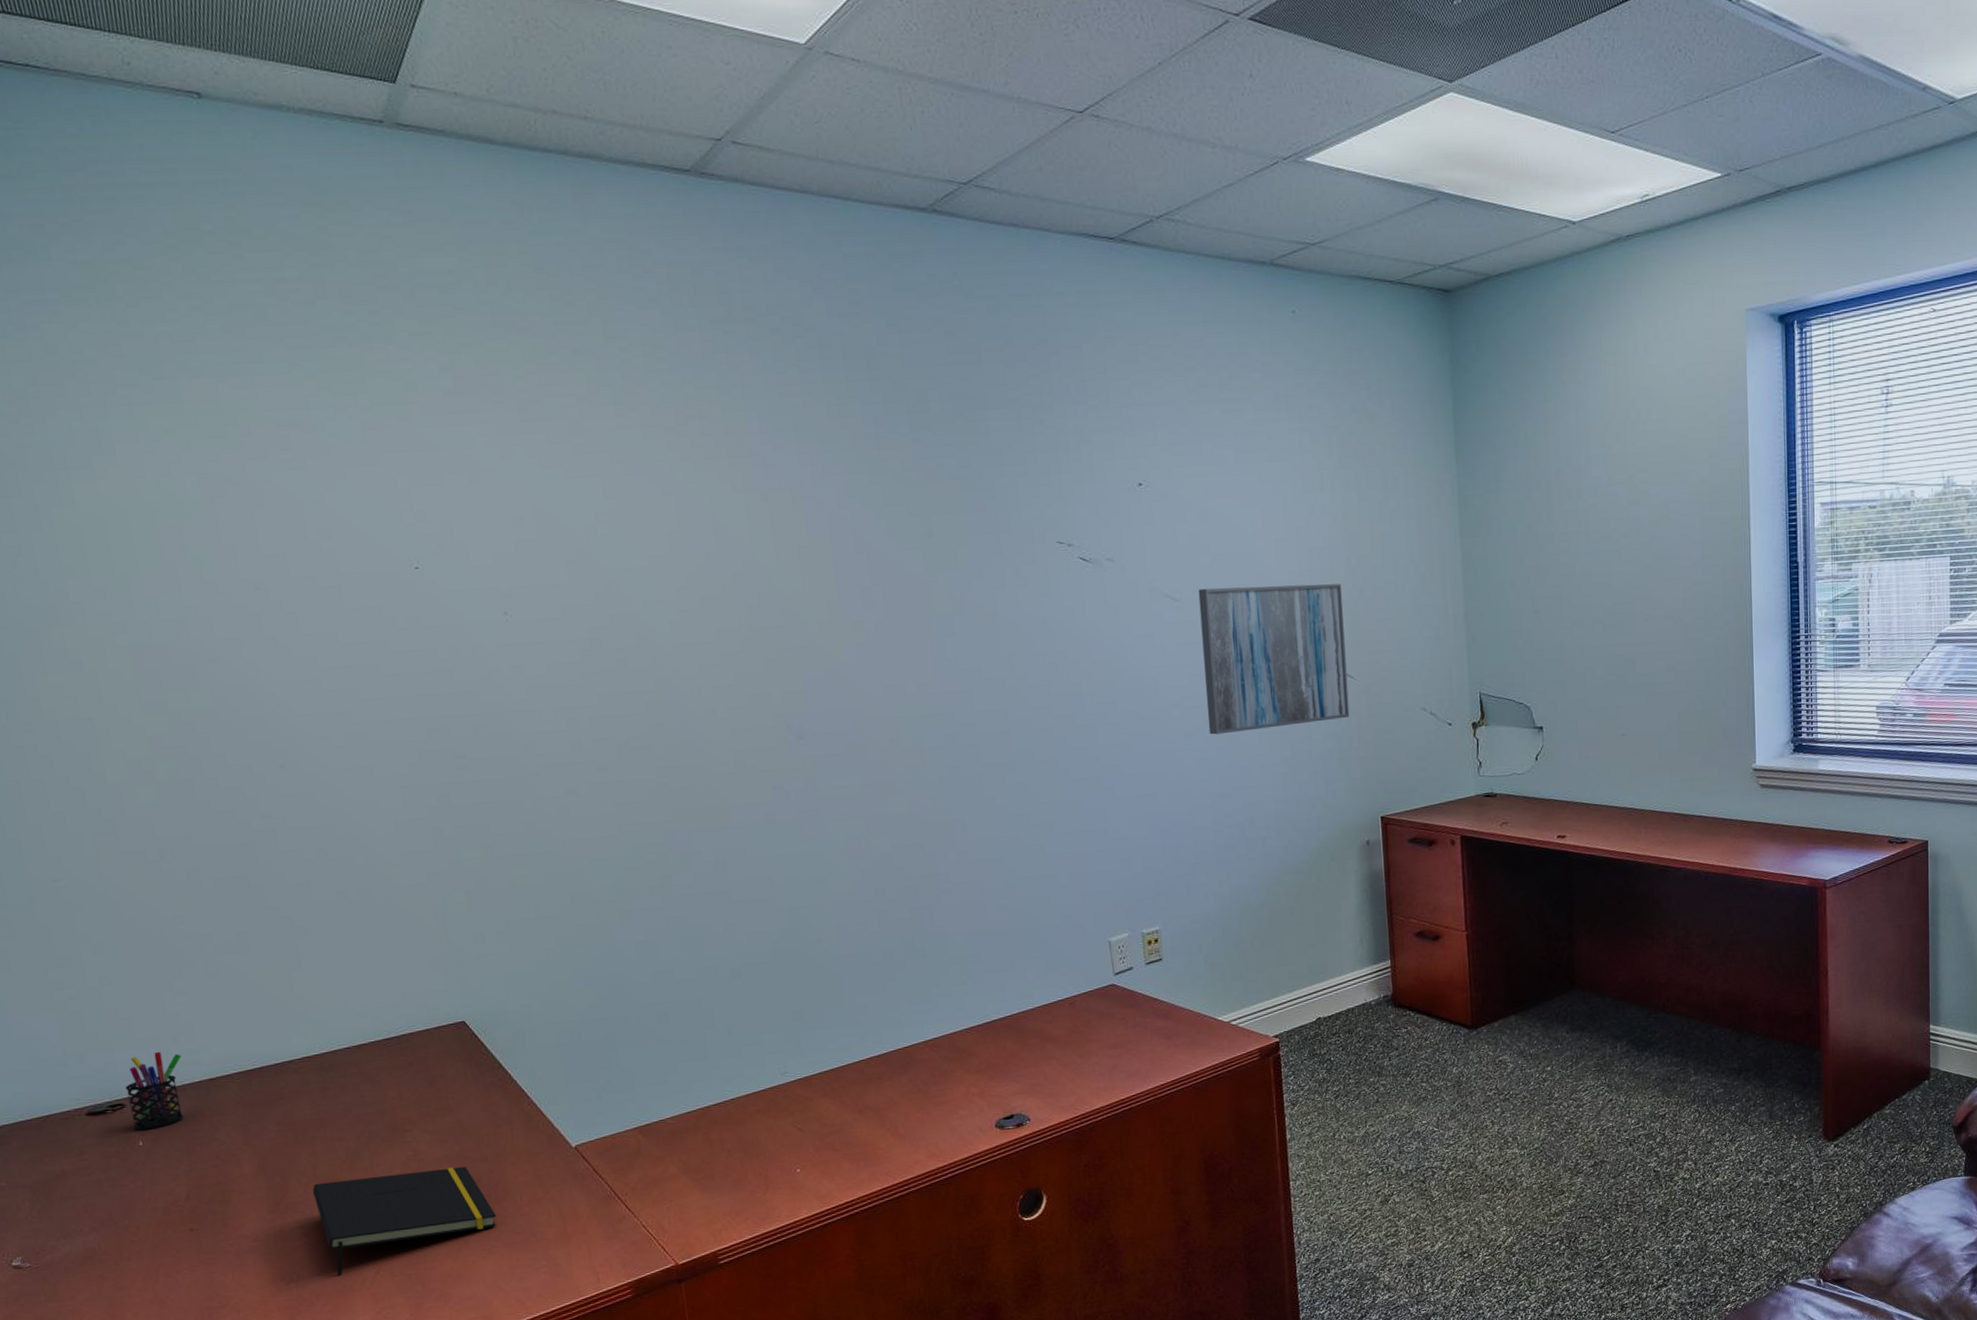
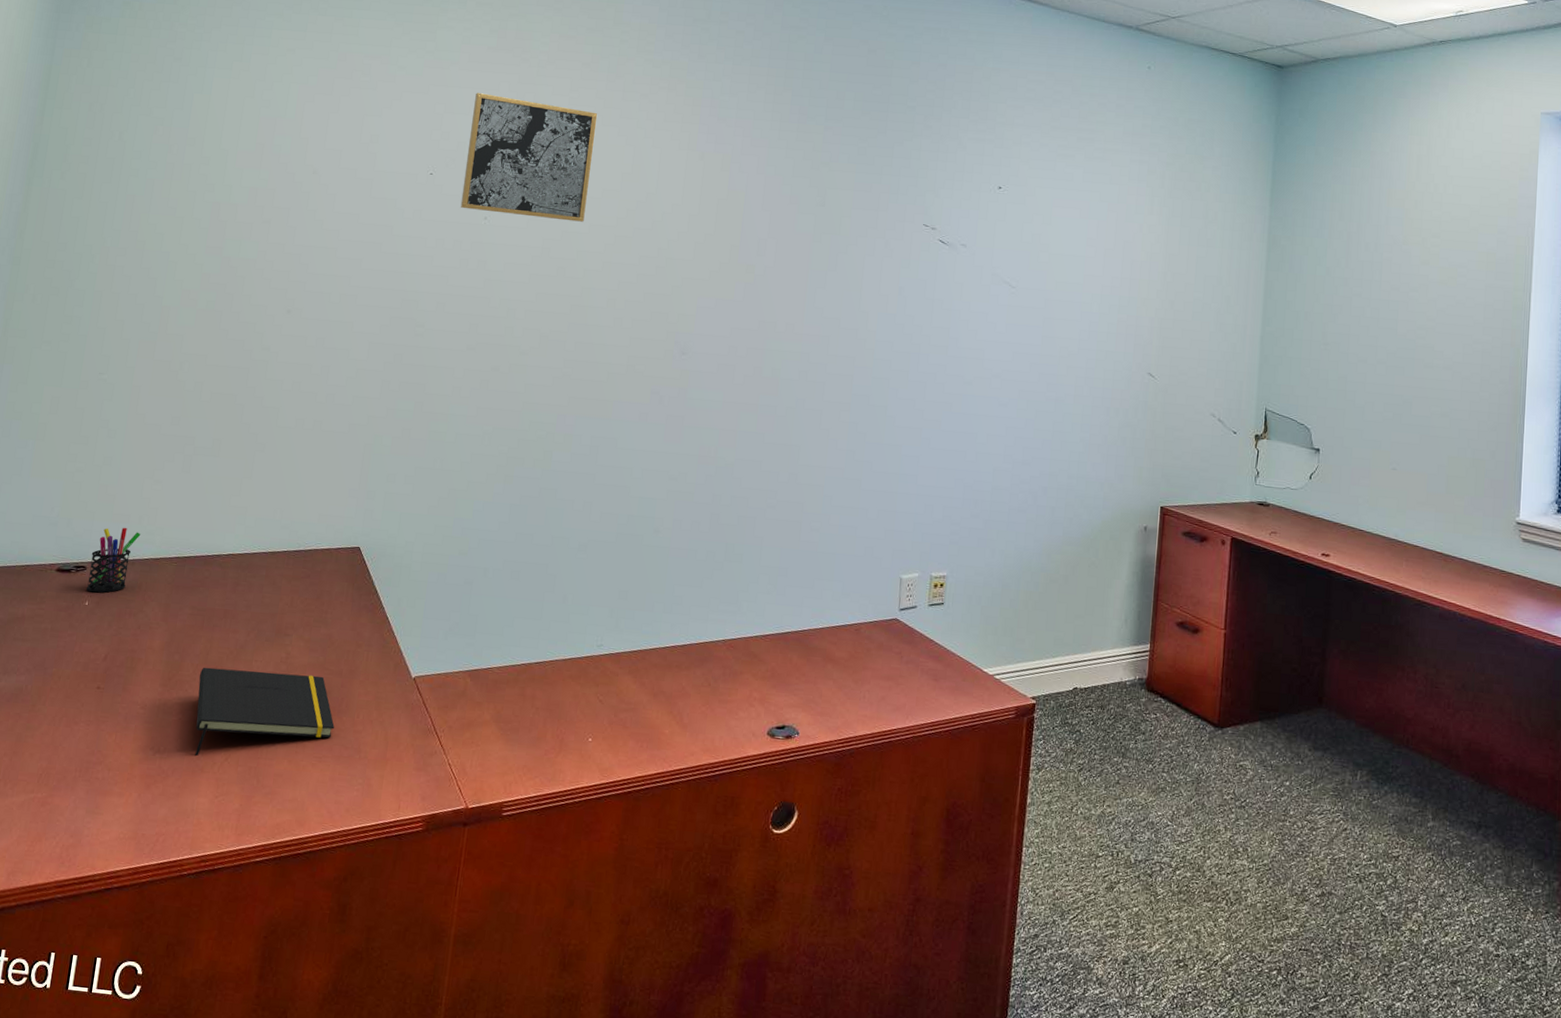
wall art: none [445,454,635,606] -> present [460,93,598,222]
wall art: present [1198,584,1350,735] -> none [1021,280,1156,412]

